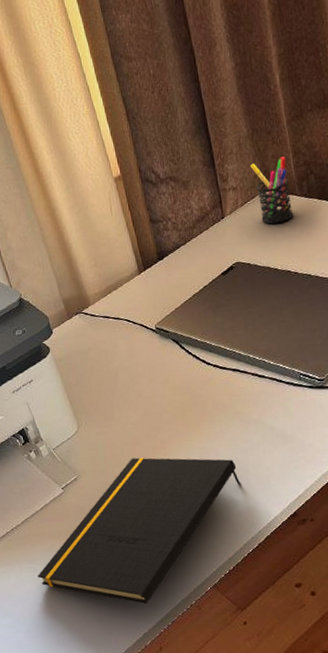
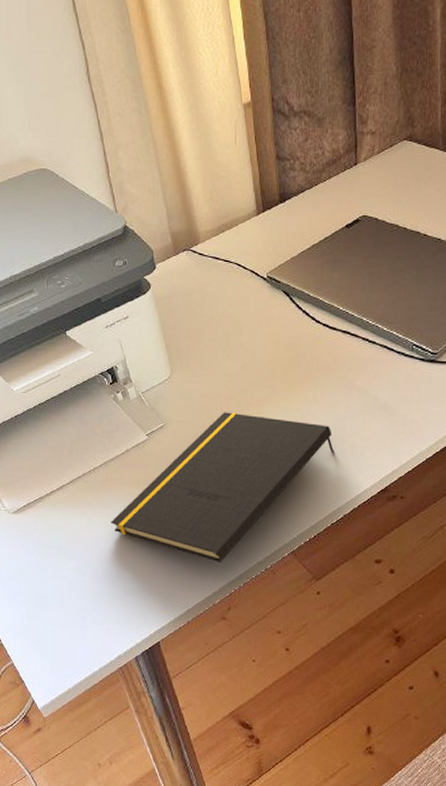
pen holder: present [250,157,294,225] -> none [394,104,434,178]

